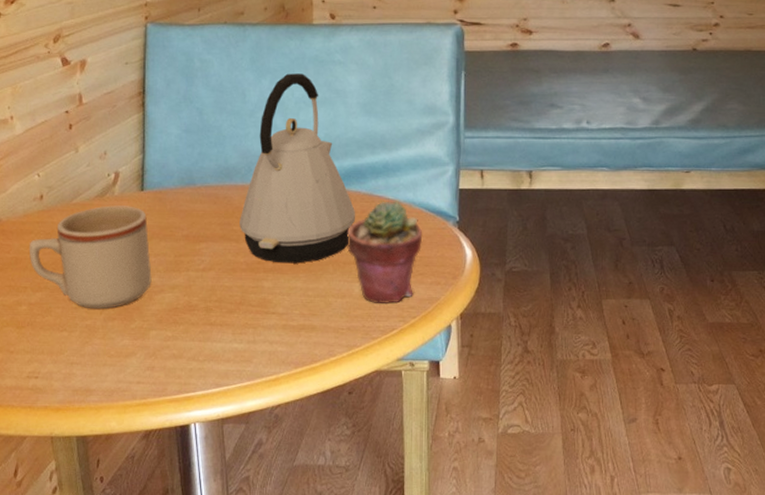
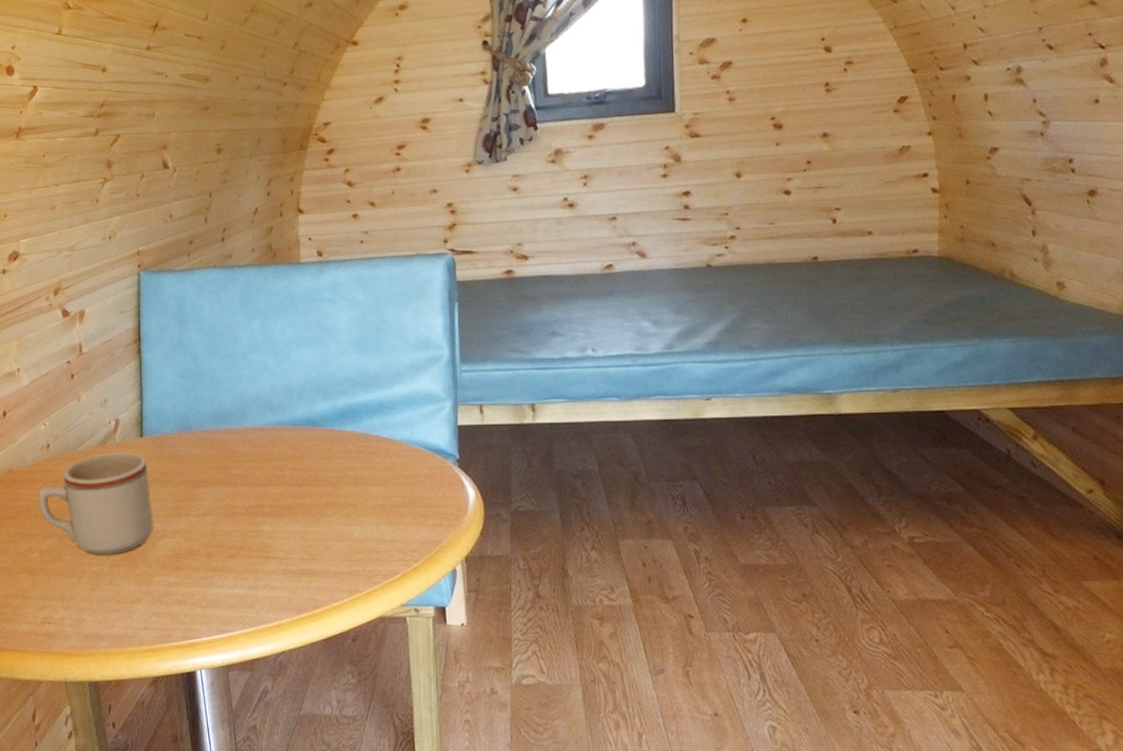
kettle: present [239,73,356,264] -> none [236,313,352,507]
potted succulent: present [347,201,423,305] -> none [344,440,422,548]

